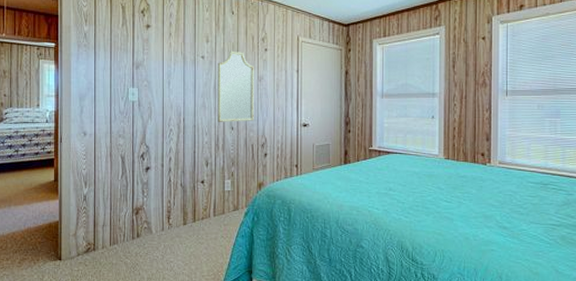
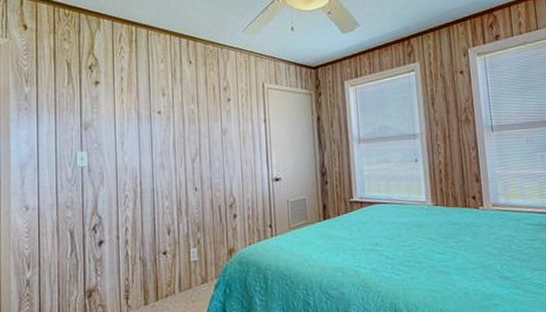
home mirror: present [217,50,254,122] -> none [176,103,220,183]

